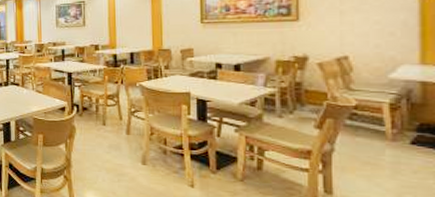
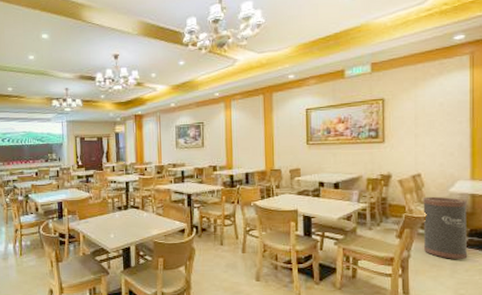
trash can: none [351,83,417,158] -> present [423,196,468,259]

